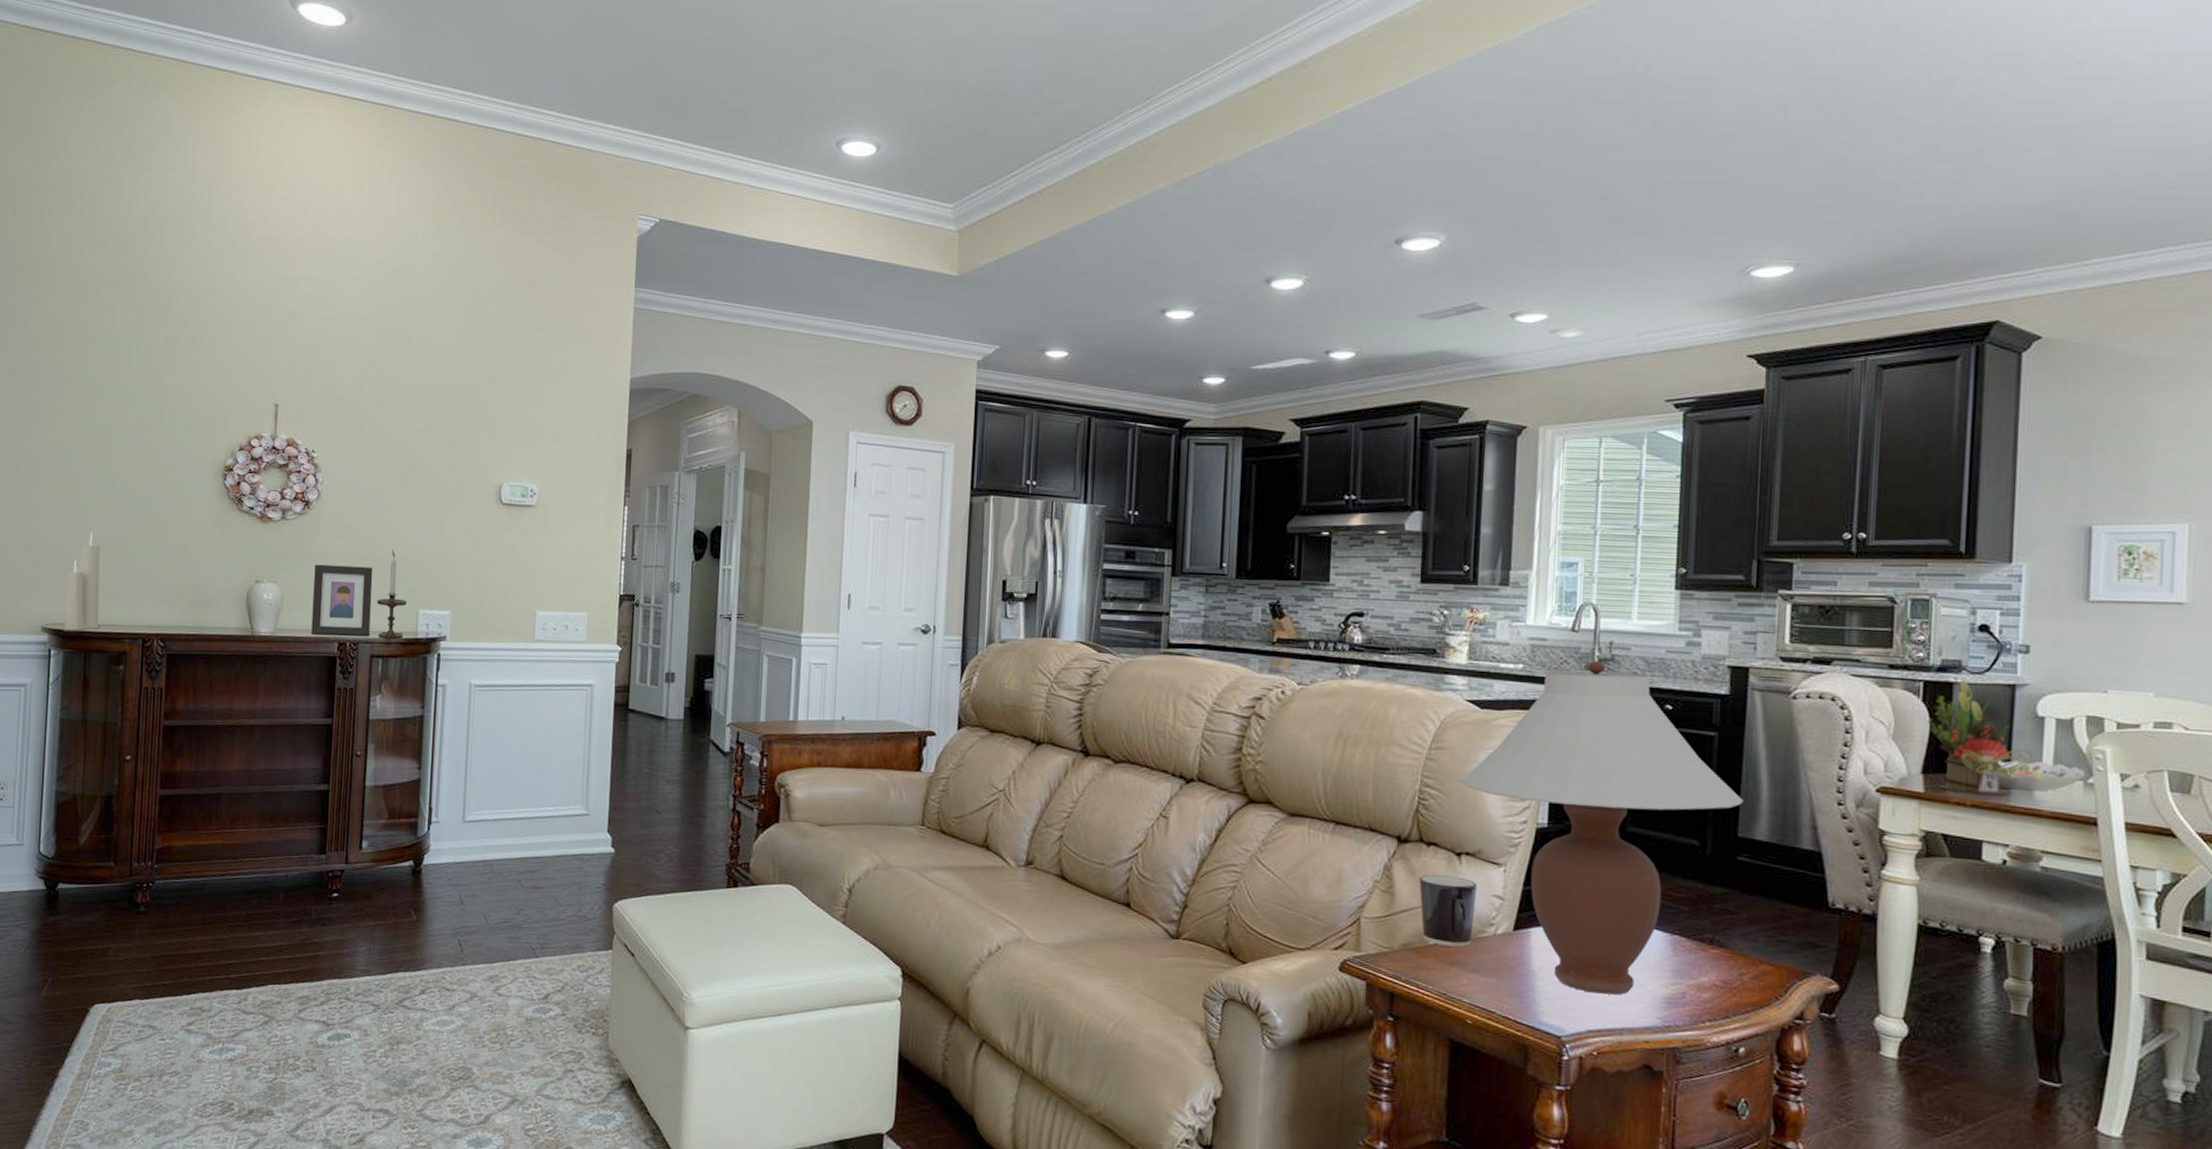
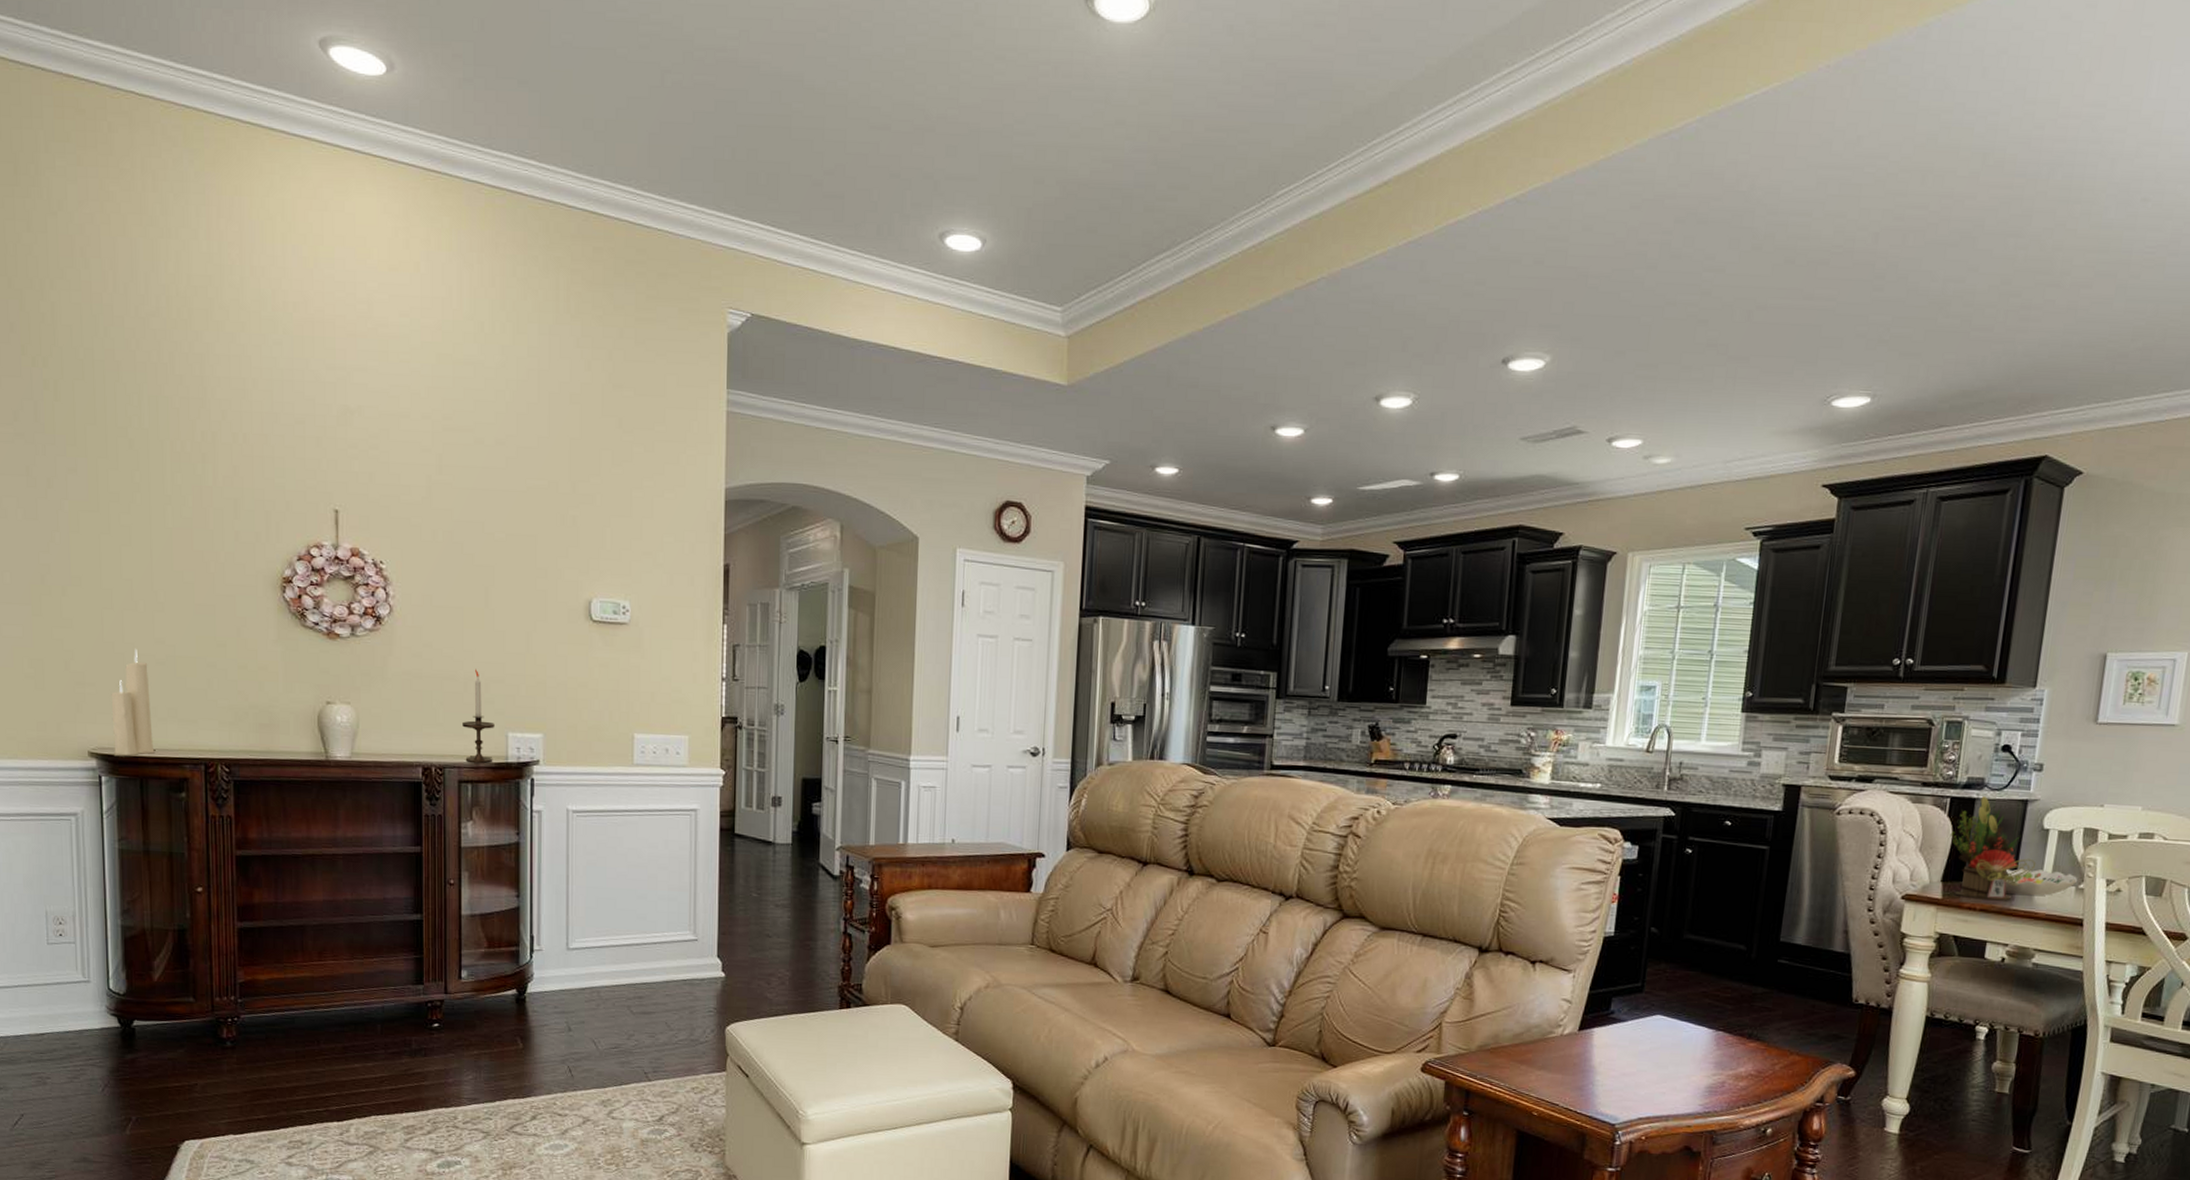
picture frame: present [311,564,373,637] -> none [391,684,456,762]
mug: present [1419,875,1477,948] -> none [1496,981,1548,1047]
table lamp: present [1458,661,1743,995] -> none [1536,780,1787,1086]

